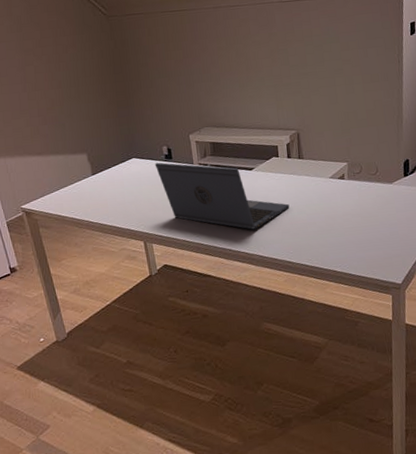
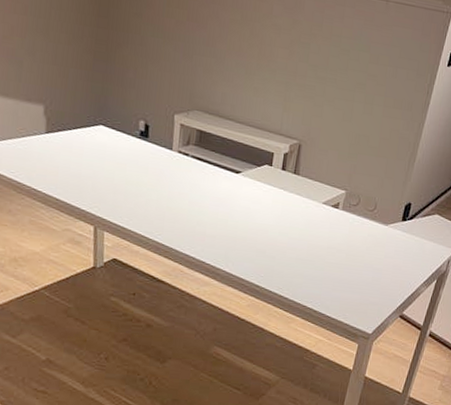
laptop: present [154,162,290,230] -> none [125,137,272,241]

